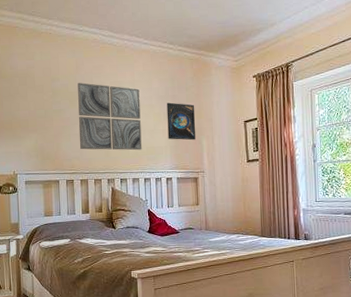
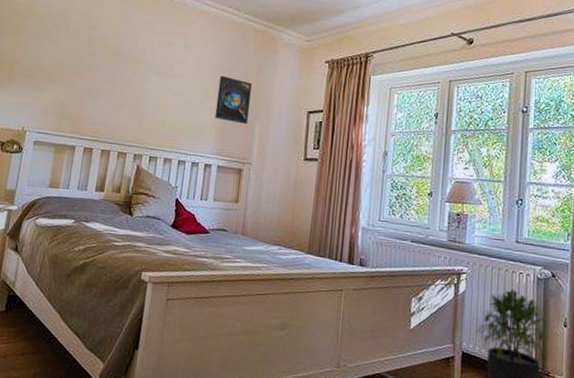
wall art: present [78,83,142,151] -> none [107,36,191,126]

